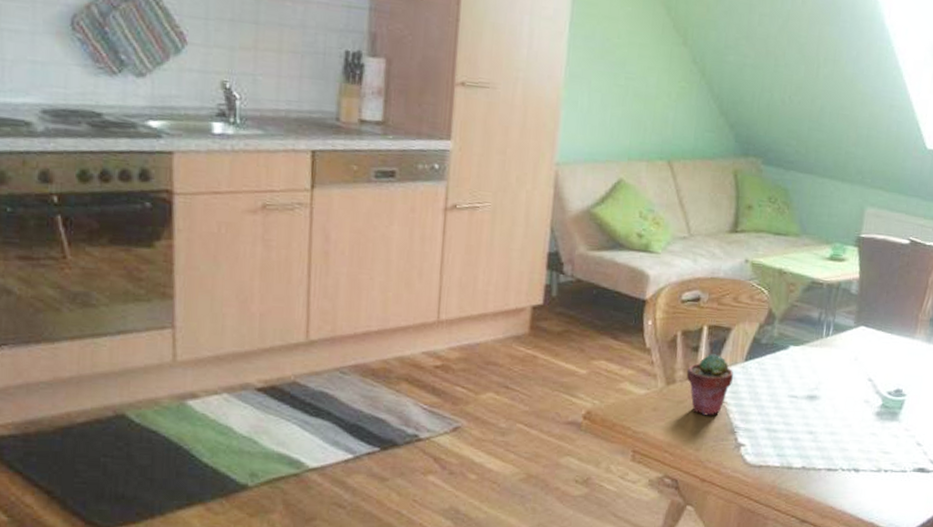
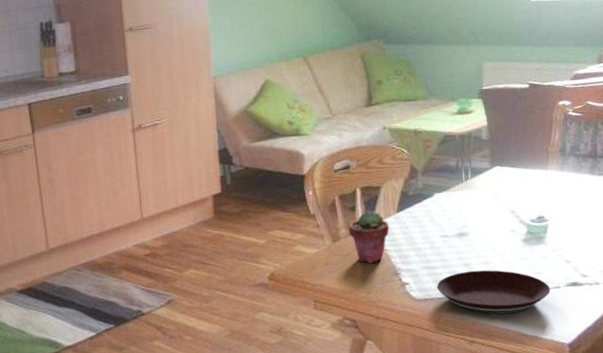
plate: none [775,440,896,495] -> present [437,270,551,315]

